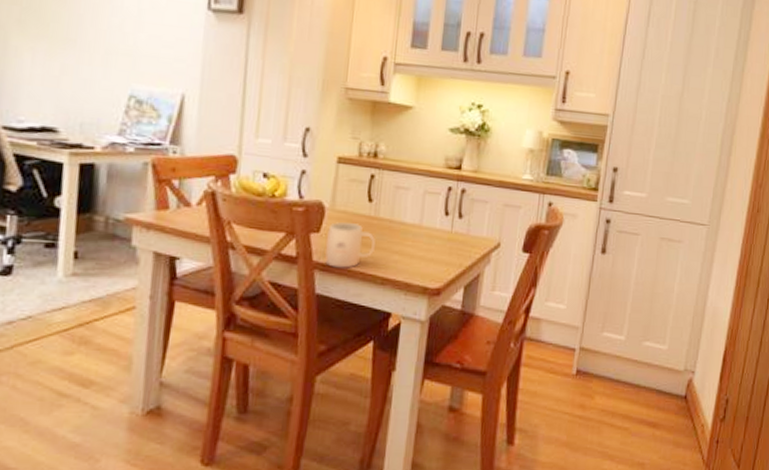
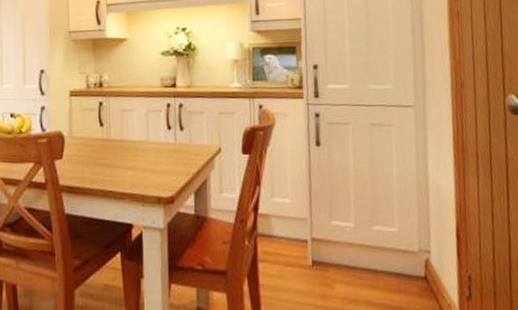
mug: present [324,222,377,268] -> none [68,147,112,189]

